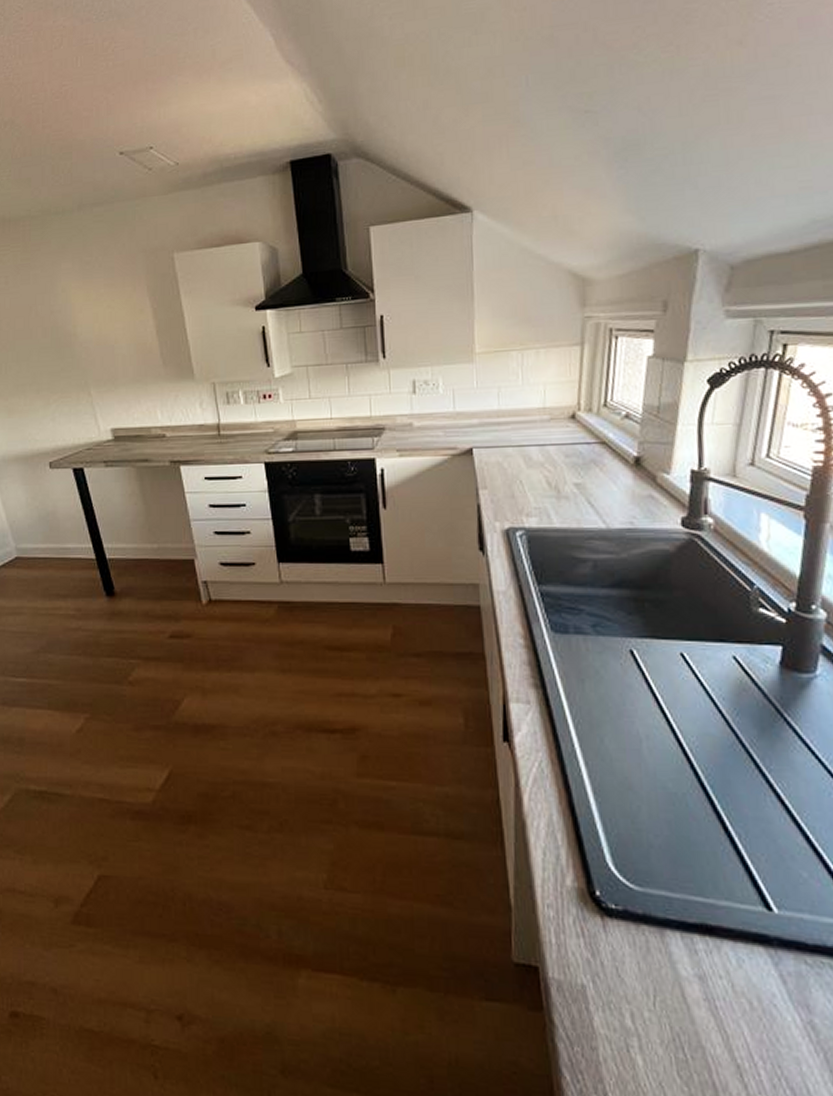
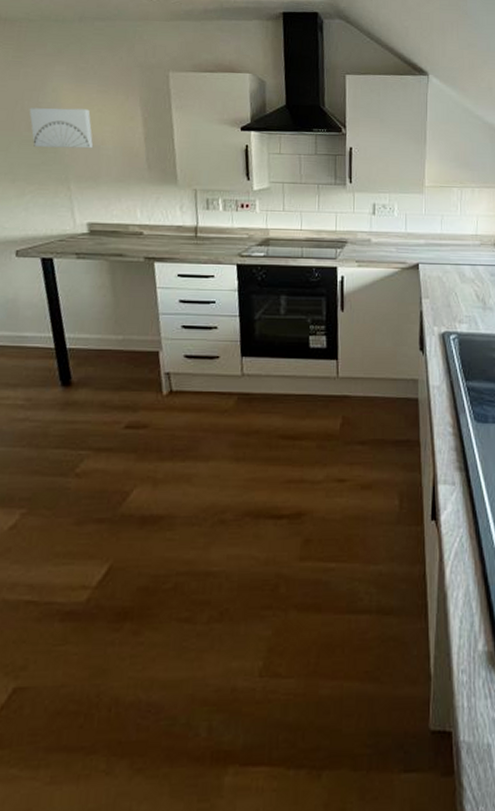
wall art: none [43,306,108,353] -> present [29,108,94,149]

